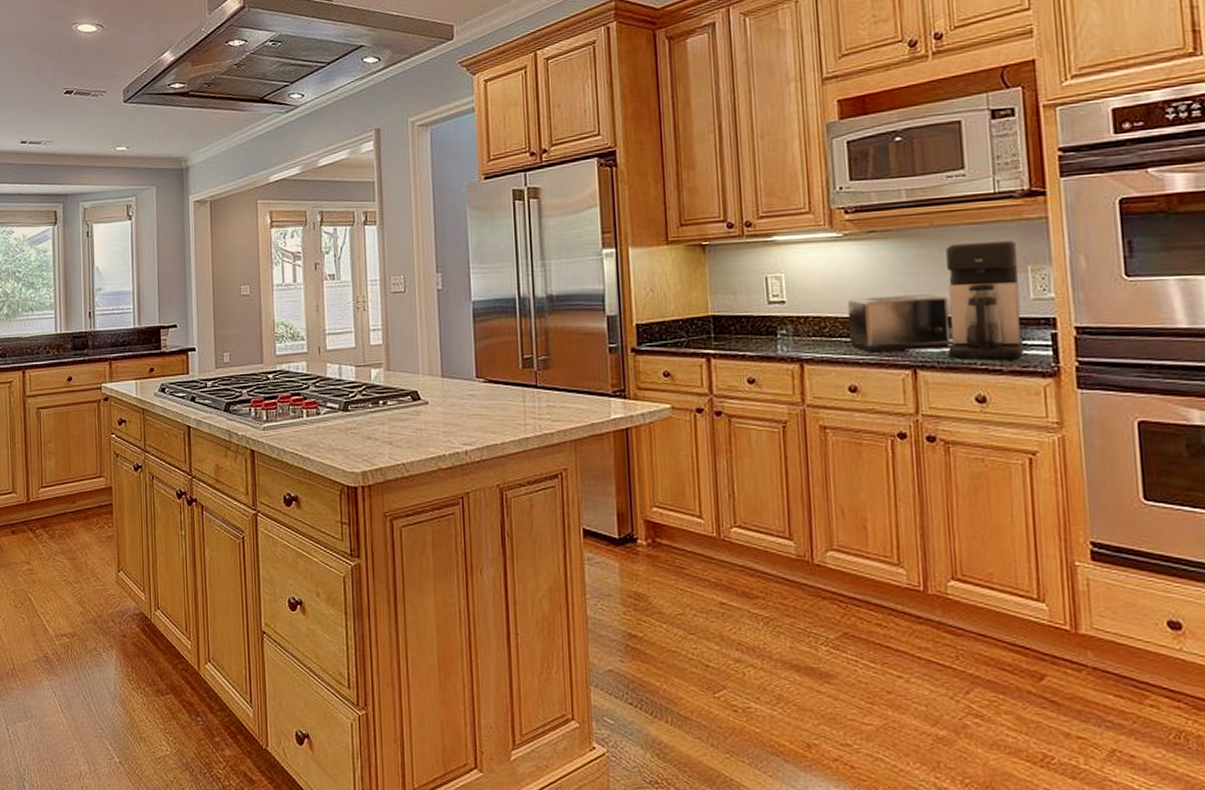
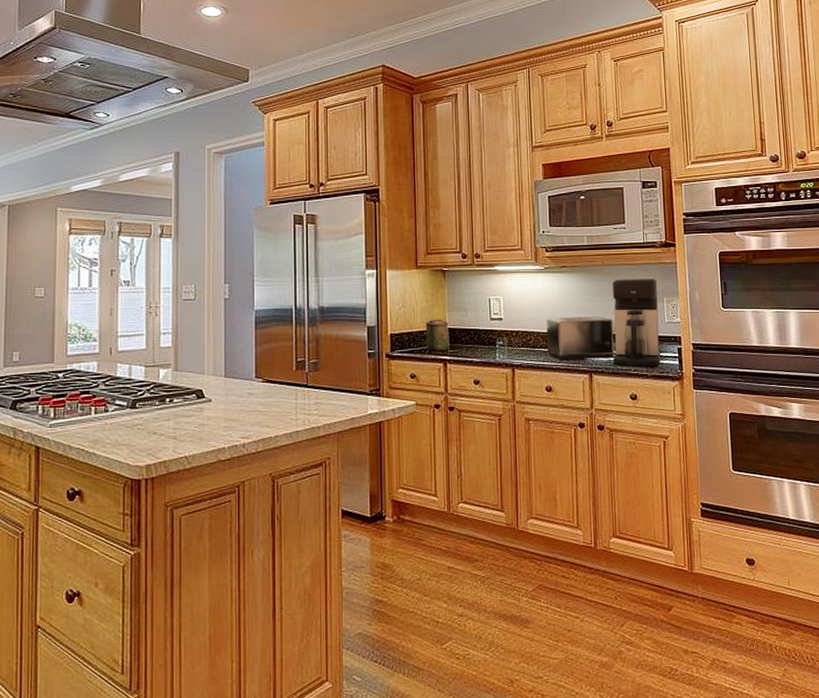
canister: none [681,304,714,344] -> present [425,319,450,351]

